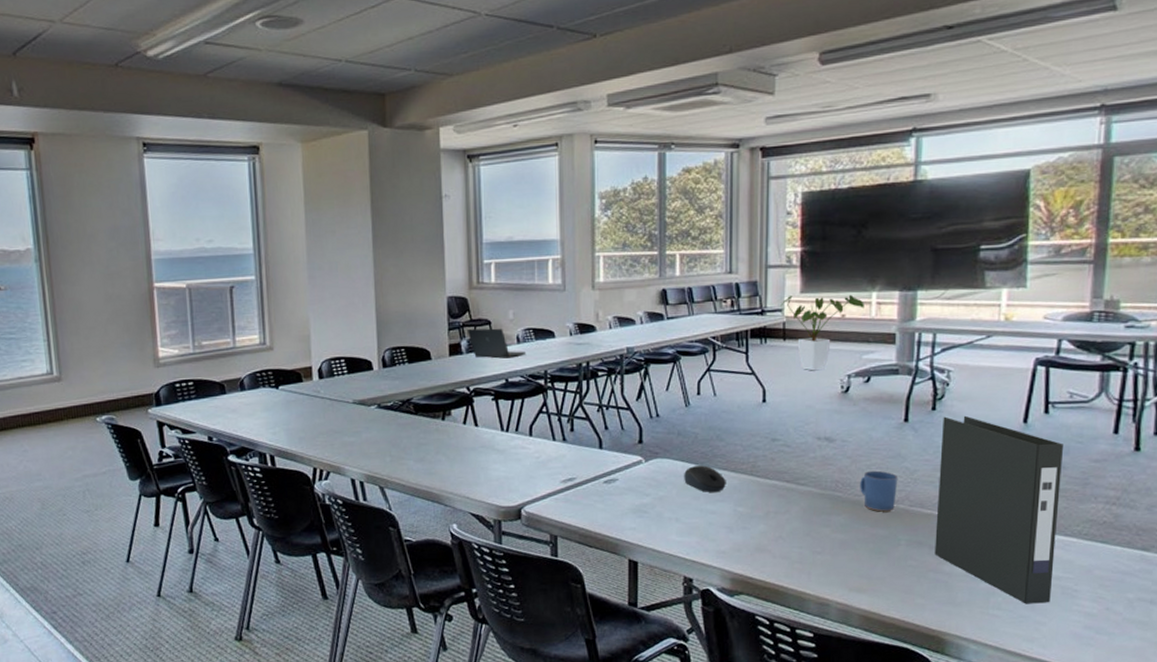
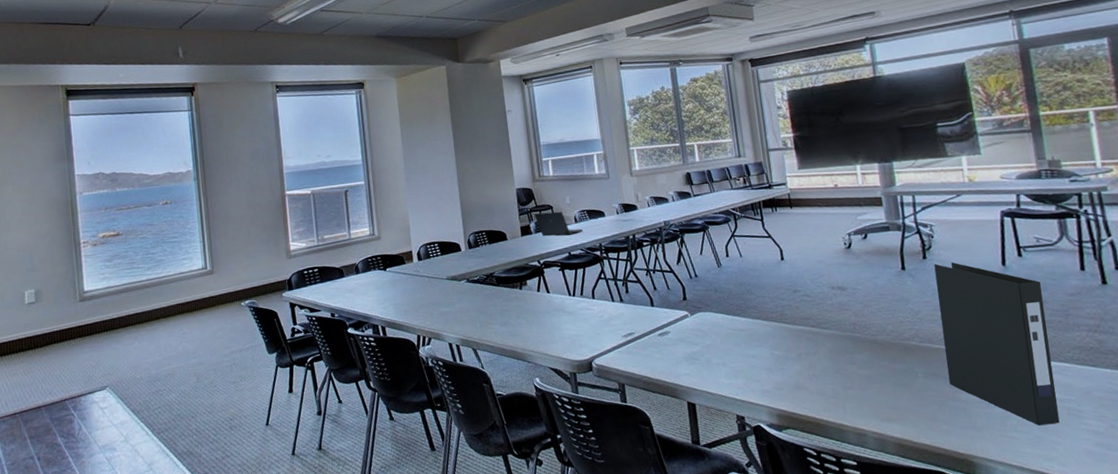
computer mouse: present [684,465,726,492] -> none [724,316,761,339]
house plant: present [780,294,864,371] -> none [783,168,852,232]
mug: present [860,470,898,512] -> none [874,313,908,349]

